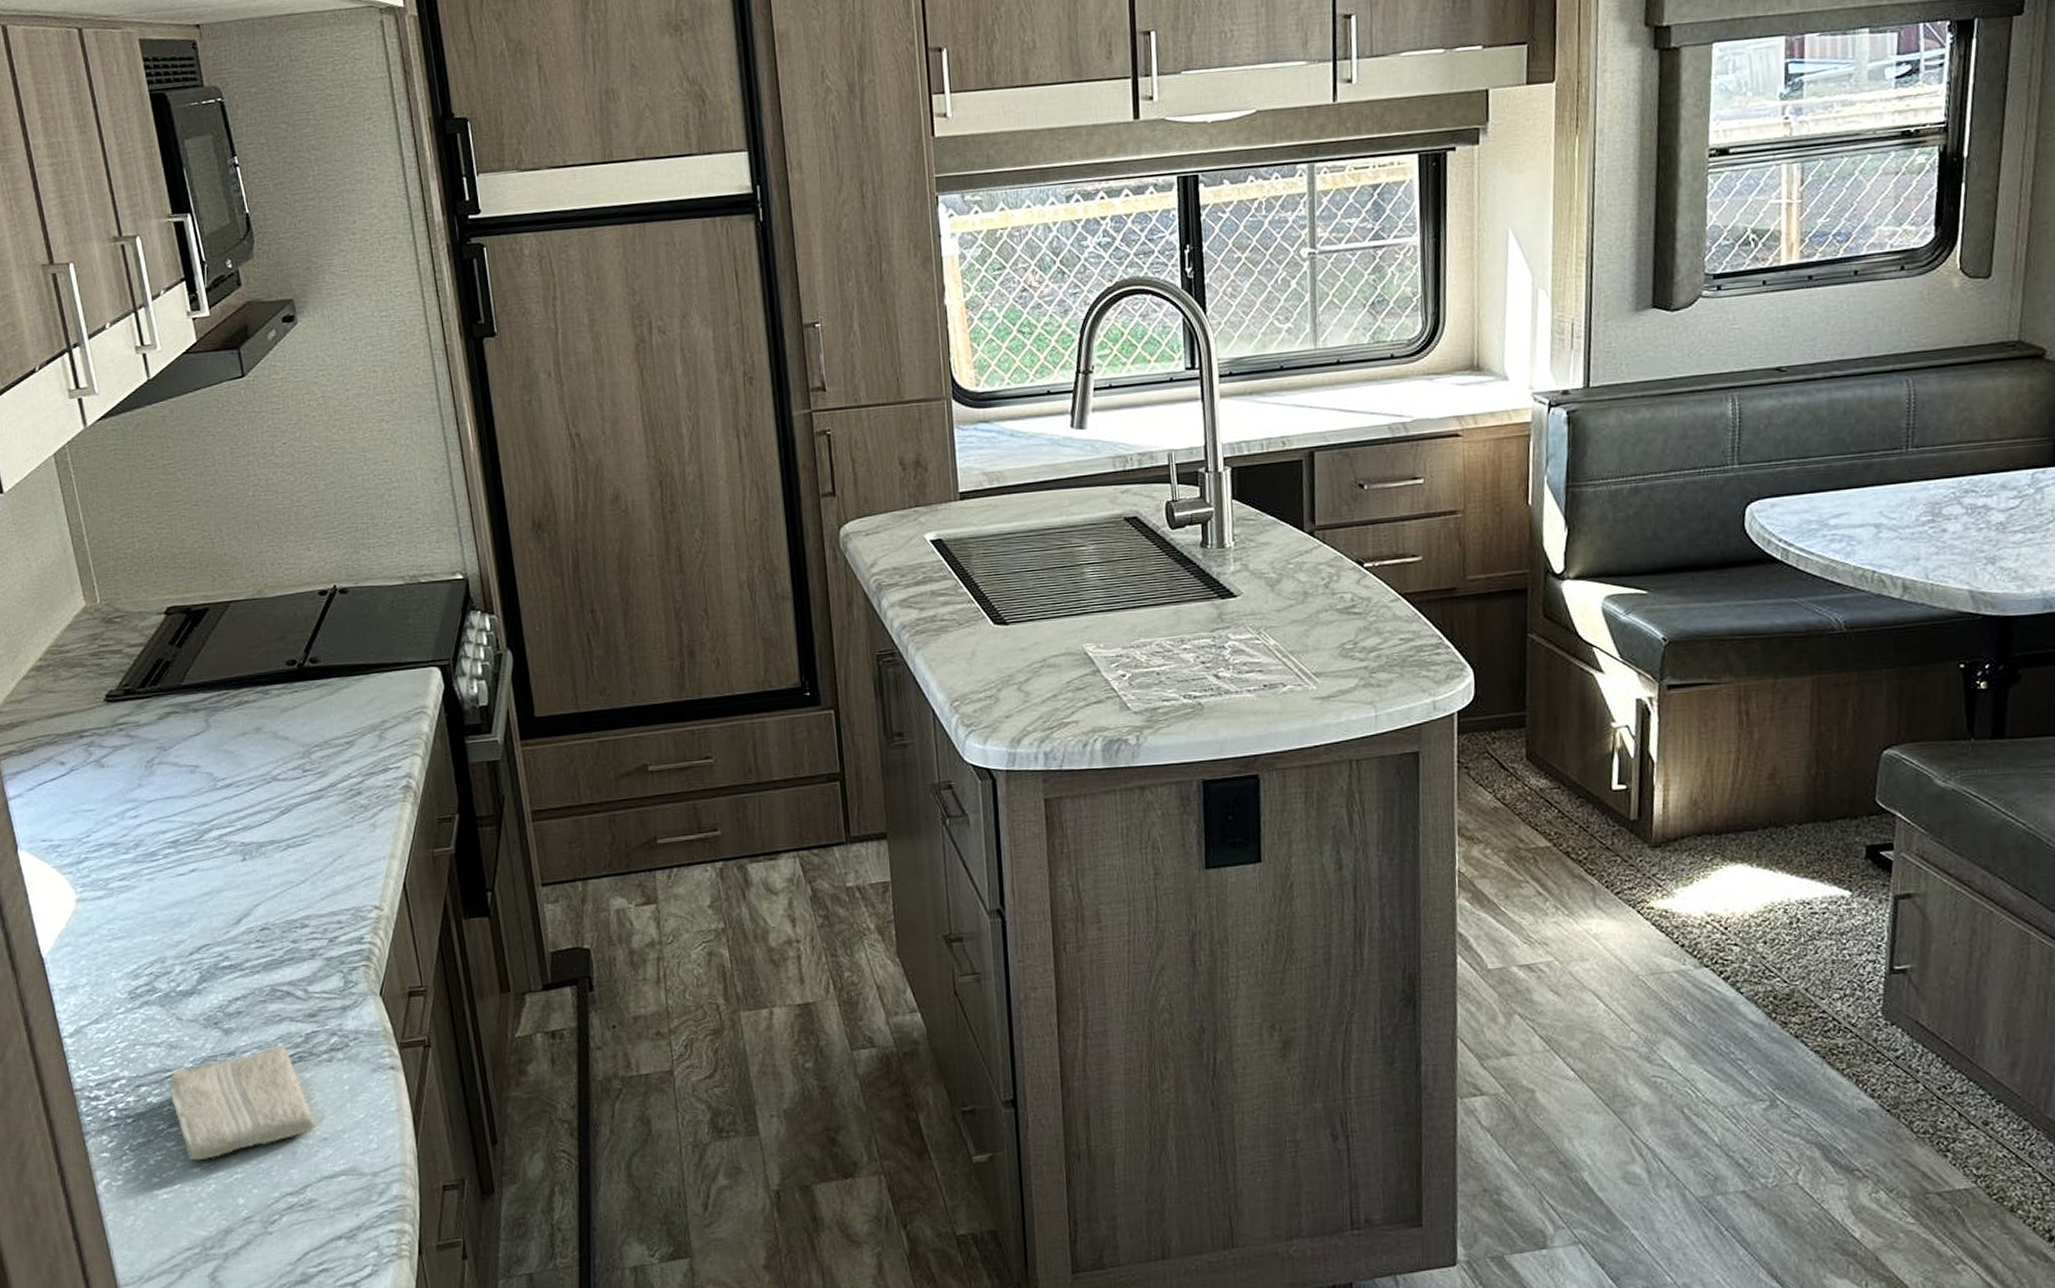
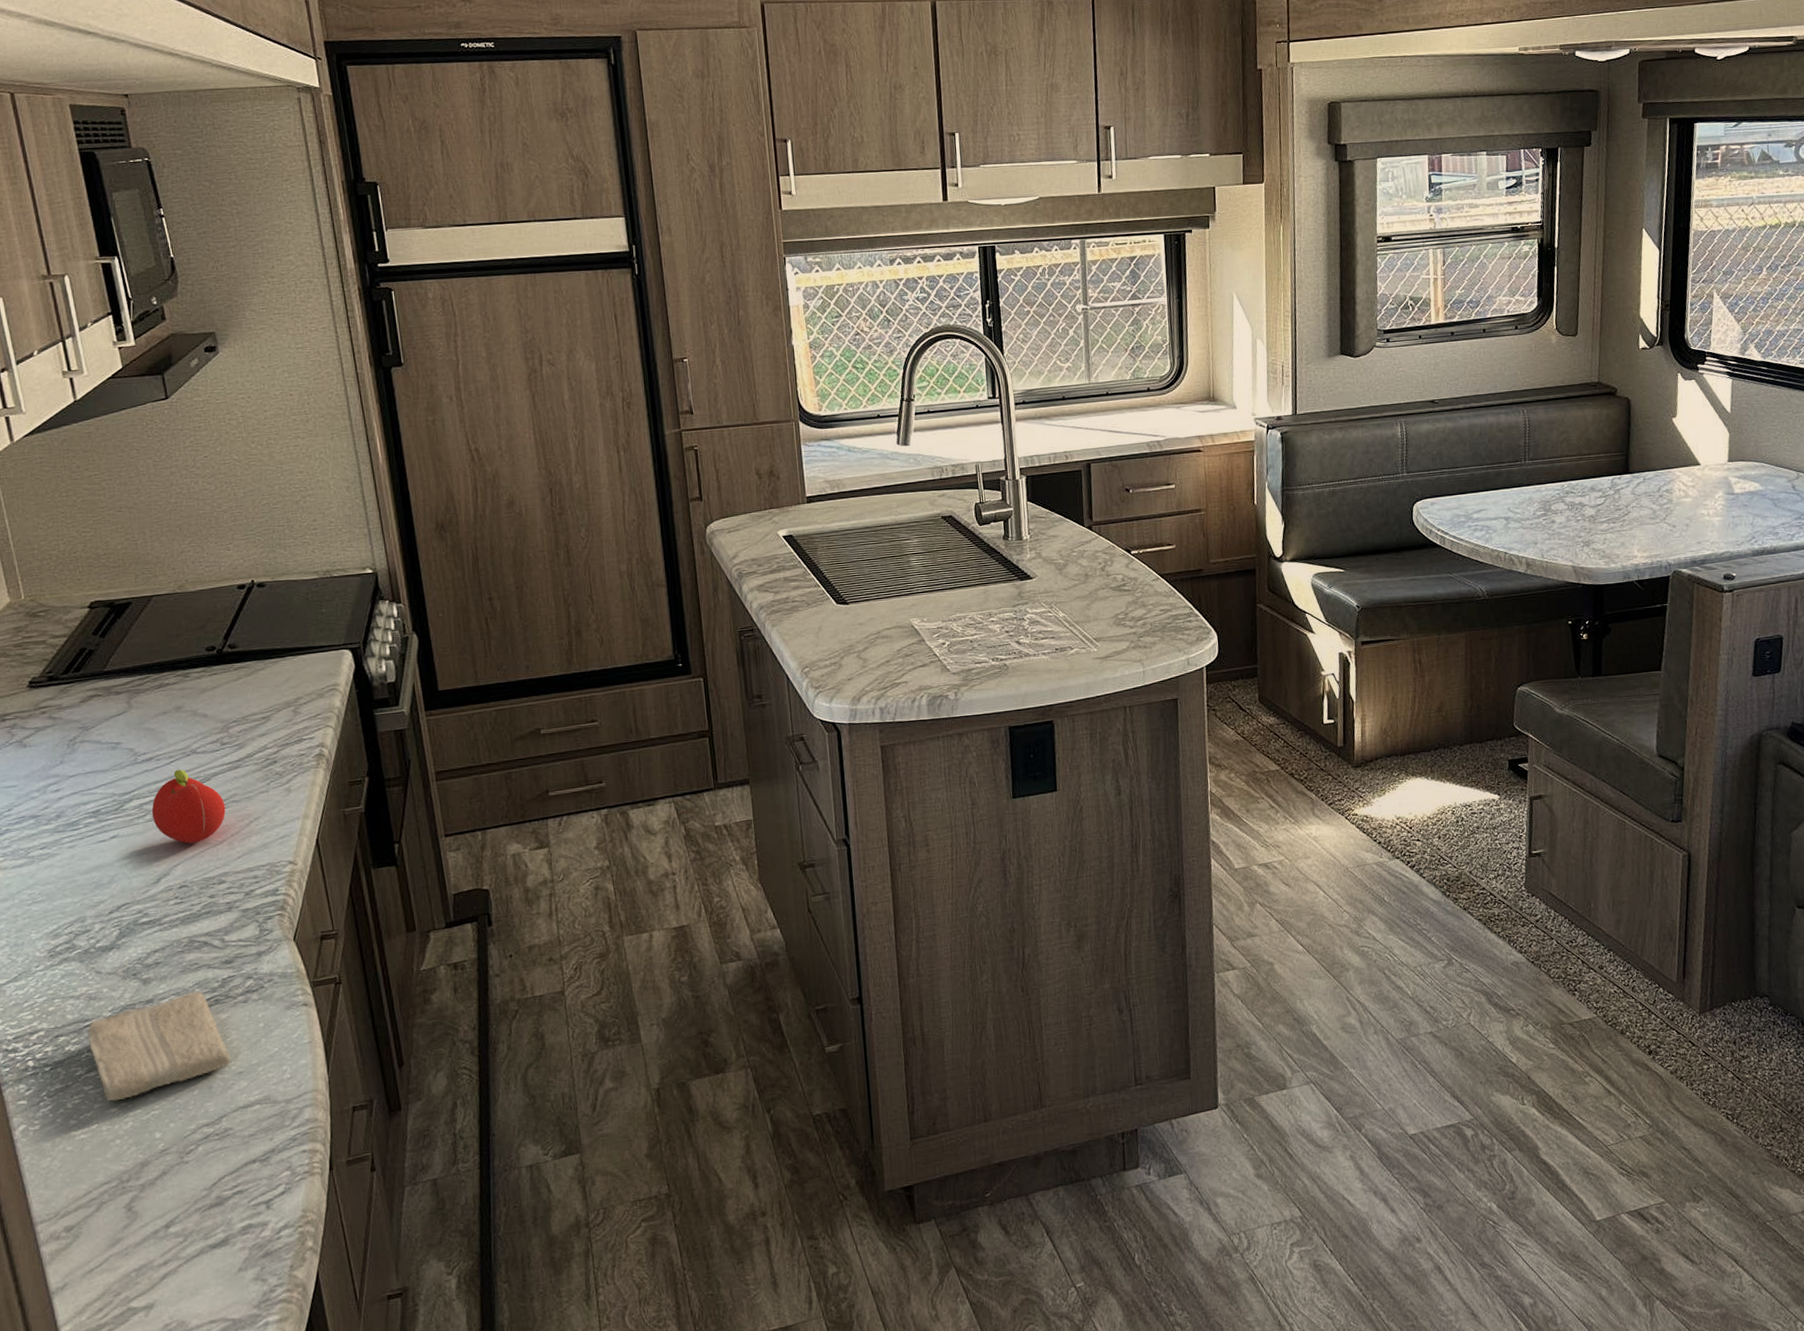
fruit: none [231,797,308,881] -> present [151,769,226,844]

